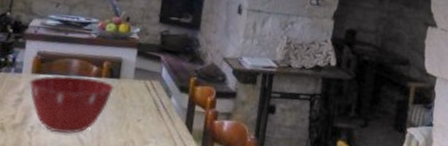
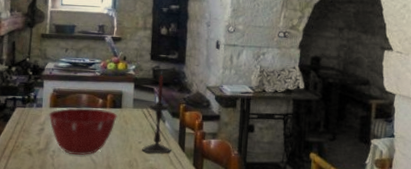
candle holder: none [141,35,178,135] -> present [142,70,171,154]

